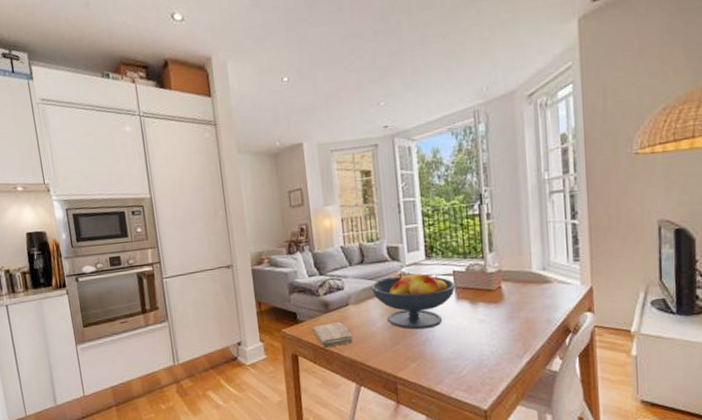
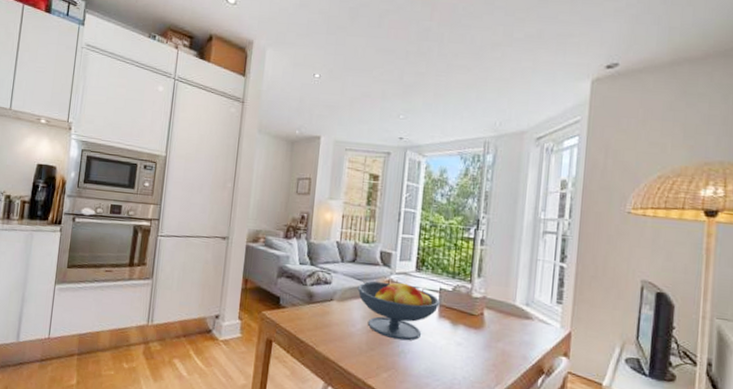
washcloth: present [311,322,354,349] -> none [291,314,331,340]

